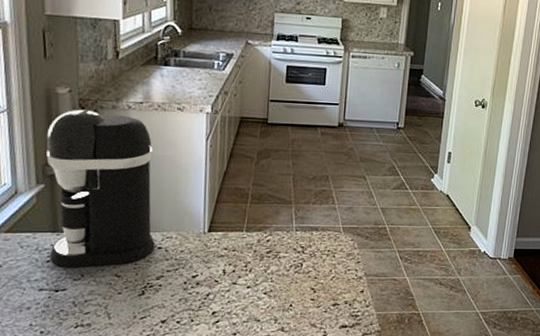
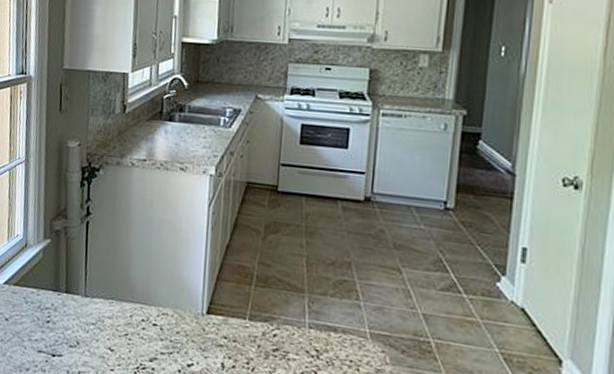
coffee maker: present [46,109,155,267] -> none [49,164,153,338]

